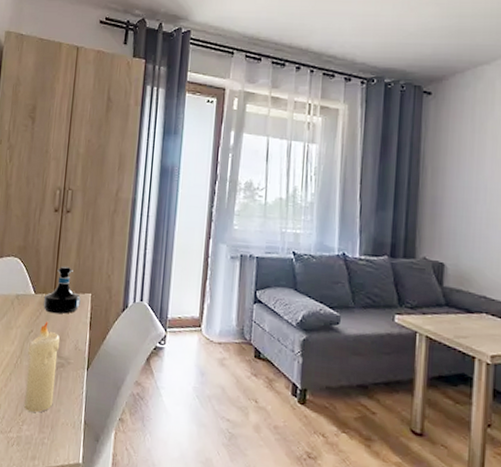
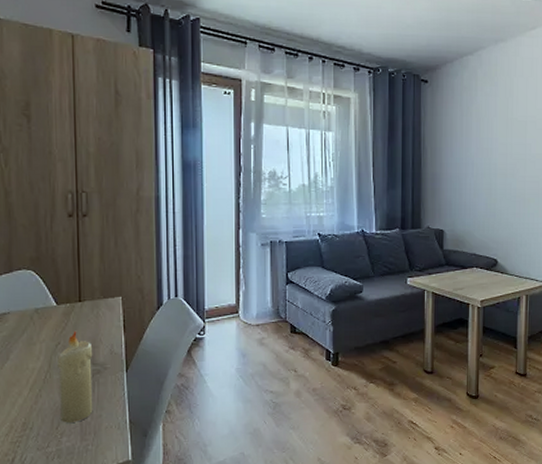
tequila bottle: present [43,266,81,314] -> none [68,272,111,322]

